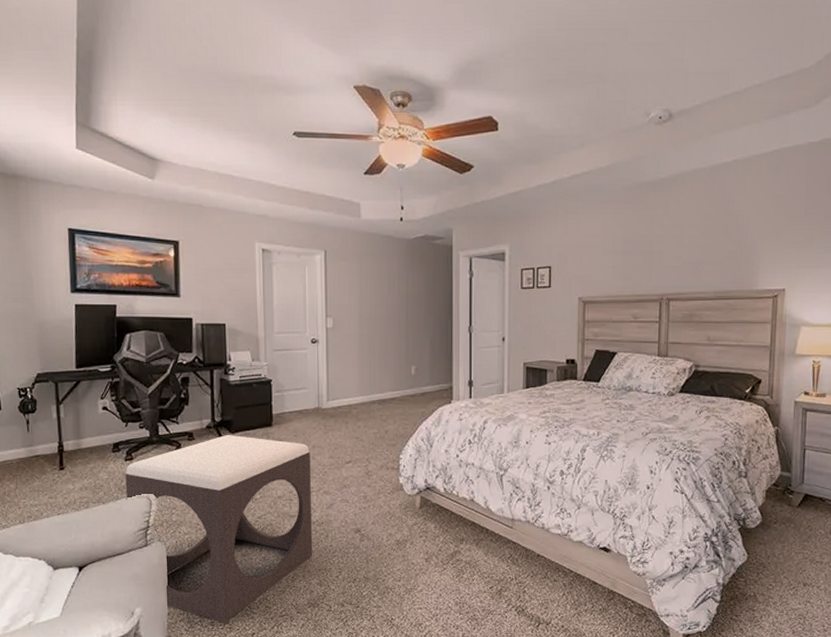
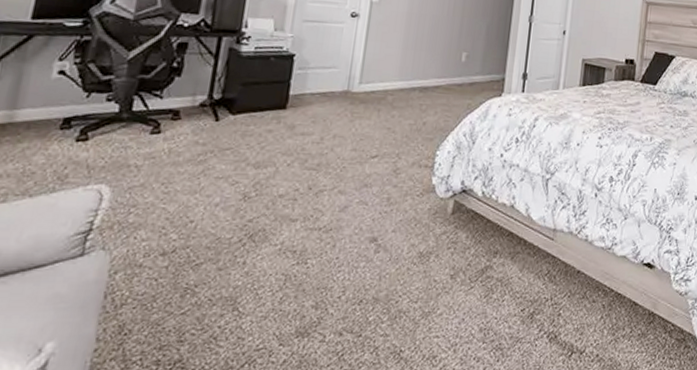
footstool: present [125,434,313,623] -> none [66,115,329,362]

